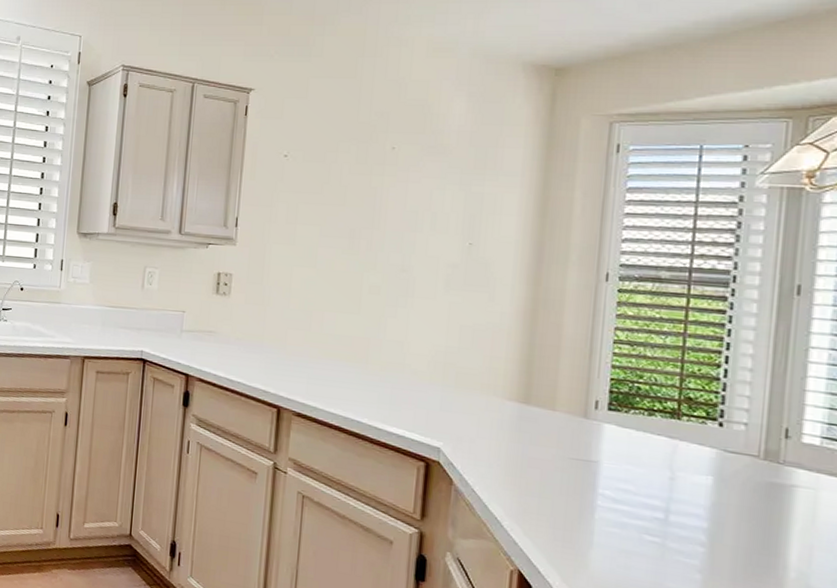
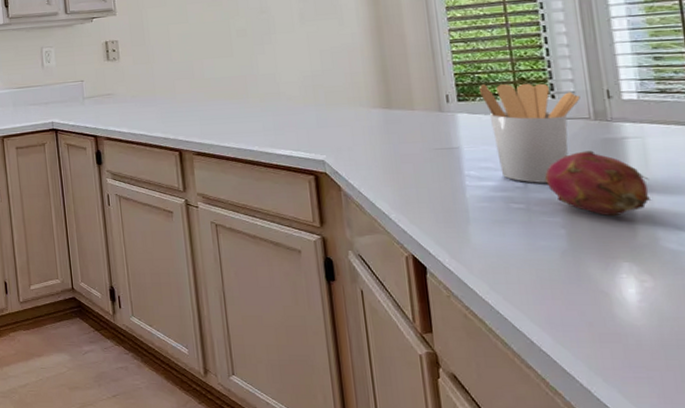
utensil holder: none [636,396,753,519] -> present [479,83,580,183]
fruit: none [689,491,813,571] -> present [544,150,652,217]

